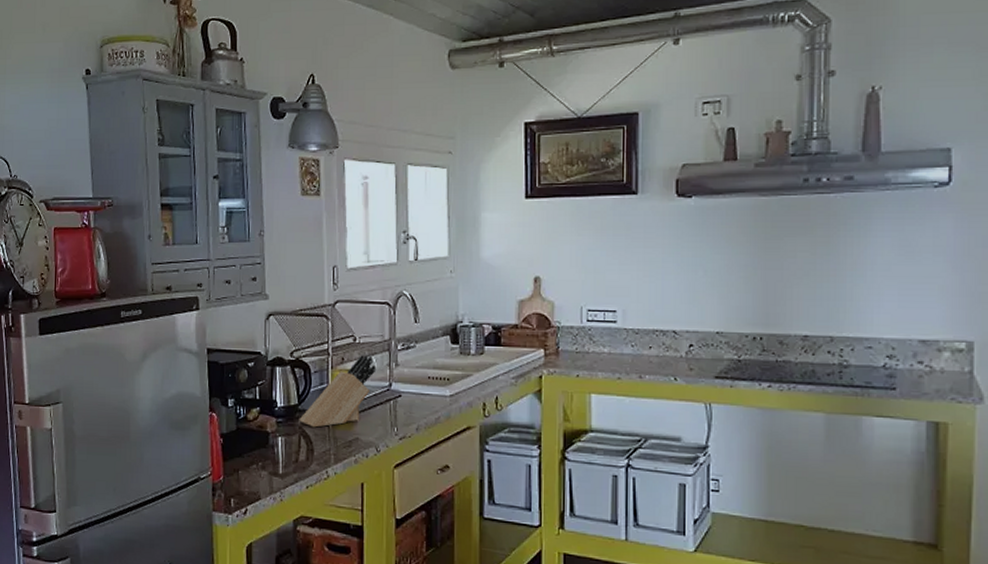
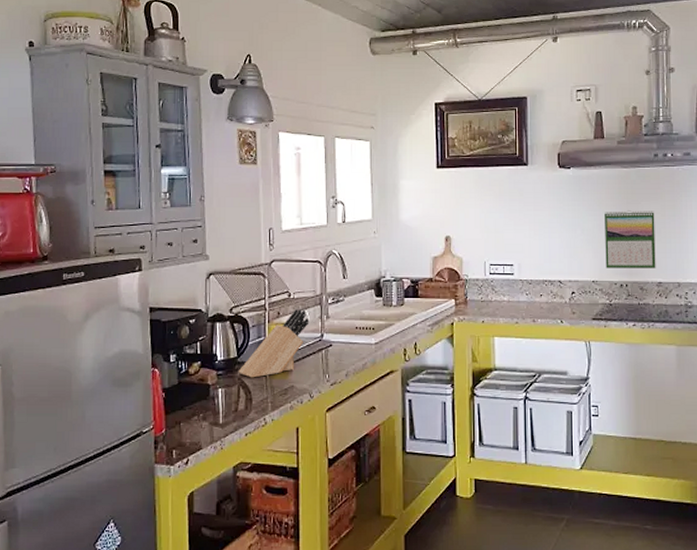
calendar: none [734,248,802,319] -> present [605,210,656,269]

